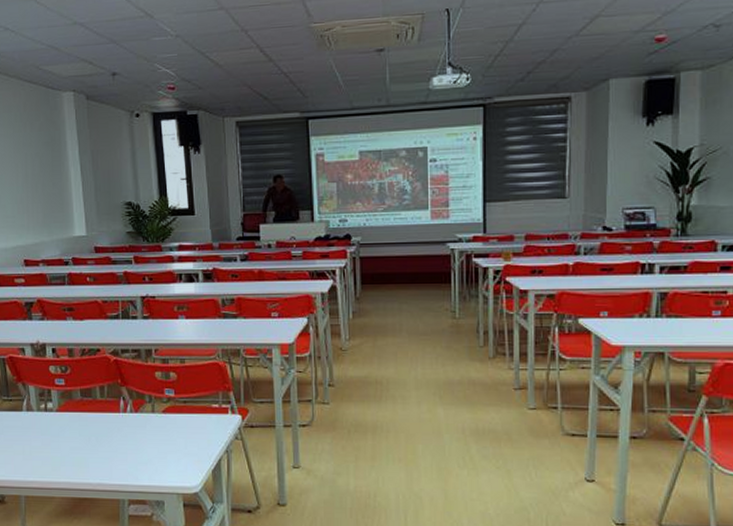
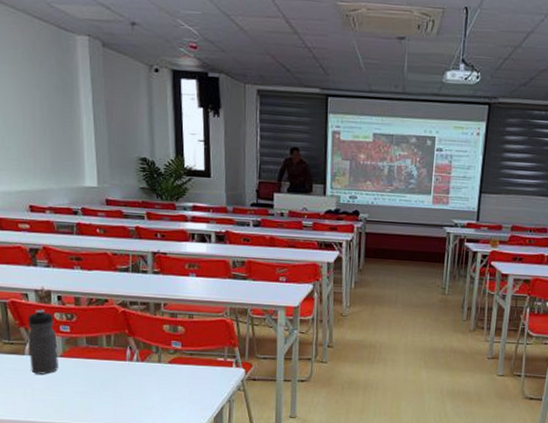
water bottle: none [25,363,55,431] -> present [28,309,58,375]

